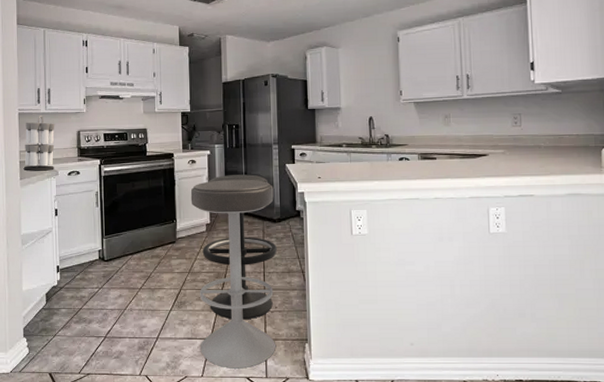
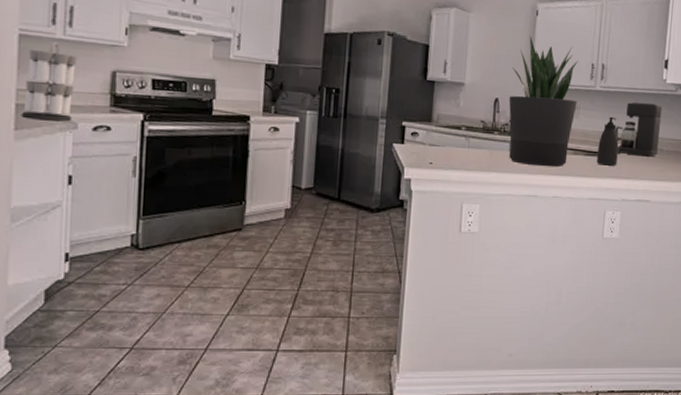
bar stool: present [190,179,277,369] -> none [262,155,375,385]
bar stool: present [202,174,278,320] -> none [277,150,373,327]
planter: none [381,59,447,172] -> present [508,35,578,167]
soap dispenser: none [473,120,494,166] -> present [596,116,619,166]
coffee maker: none [488,103,536,154] -> present [615,102,663,157]

